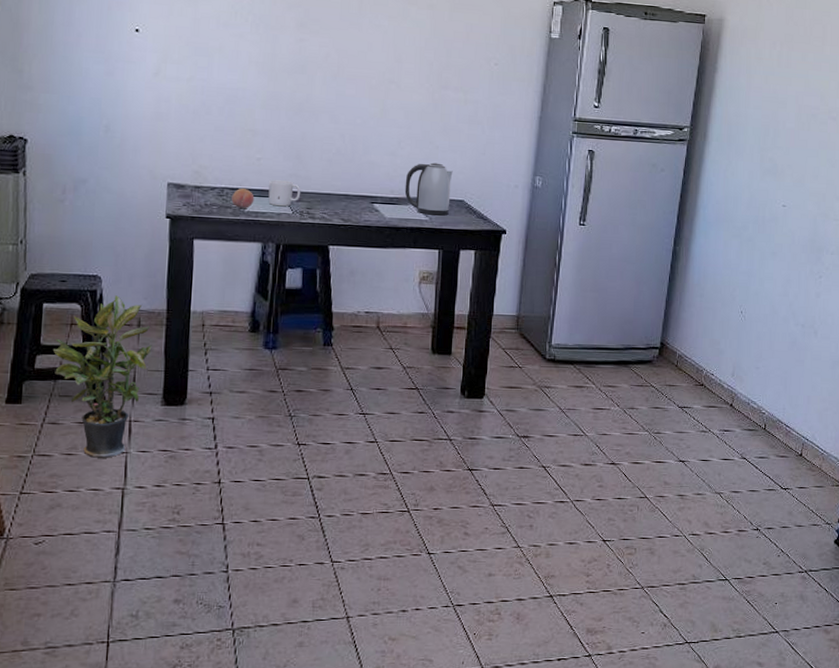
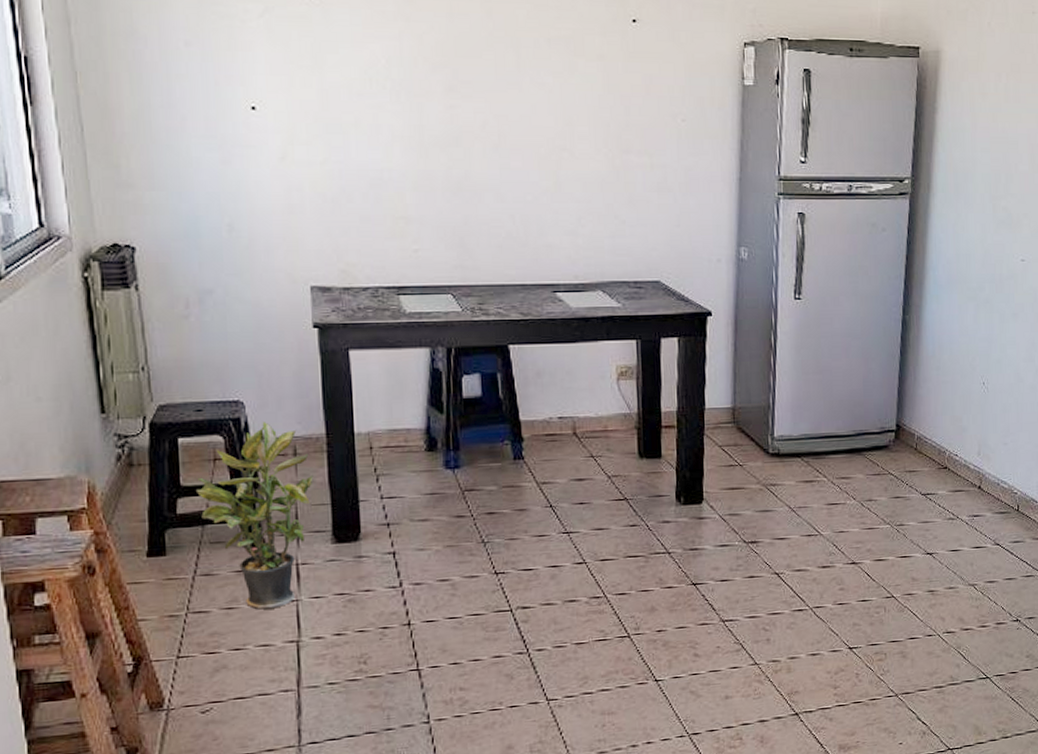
fruit: present [231,188,254,209] -> none [388,285,416,311]
mug: present [268,180,301,207] -> none [431,273,470,304]
kettle: present [404,162,453,216] -> none [590,240,645,301]

